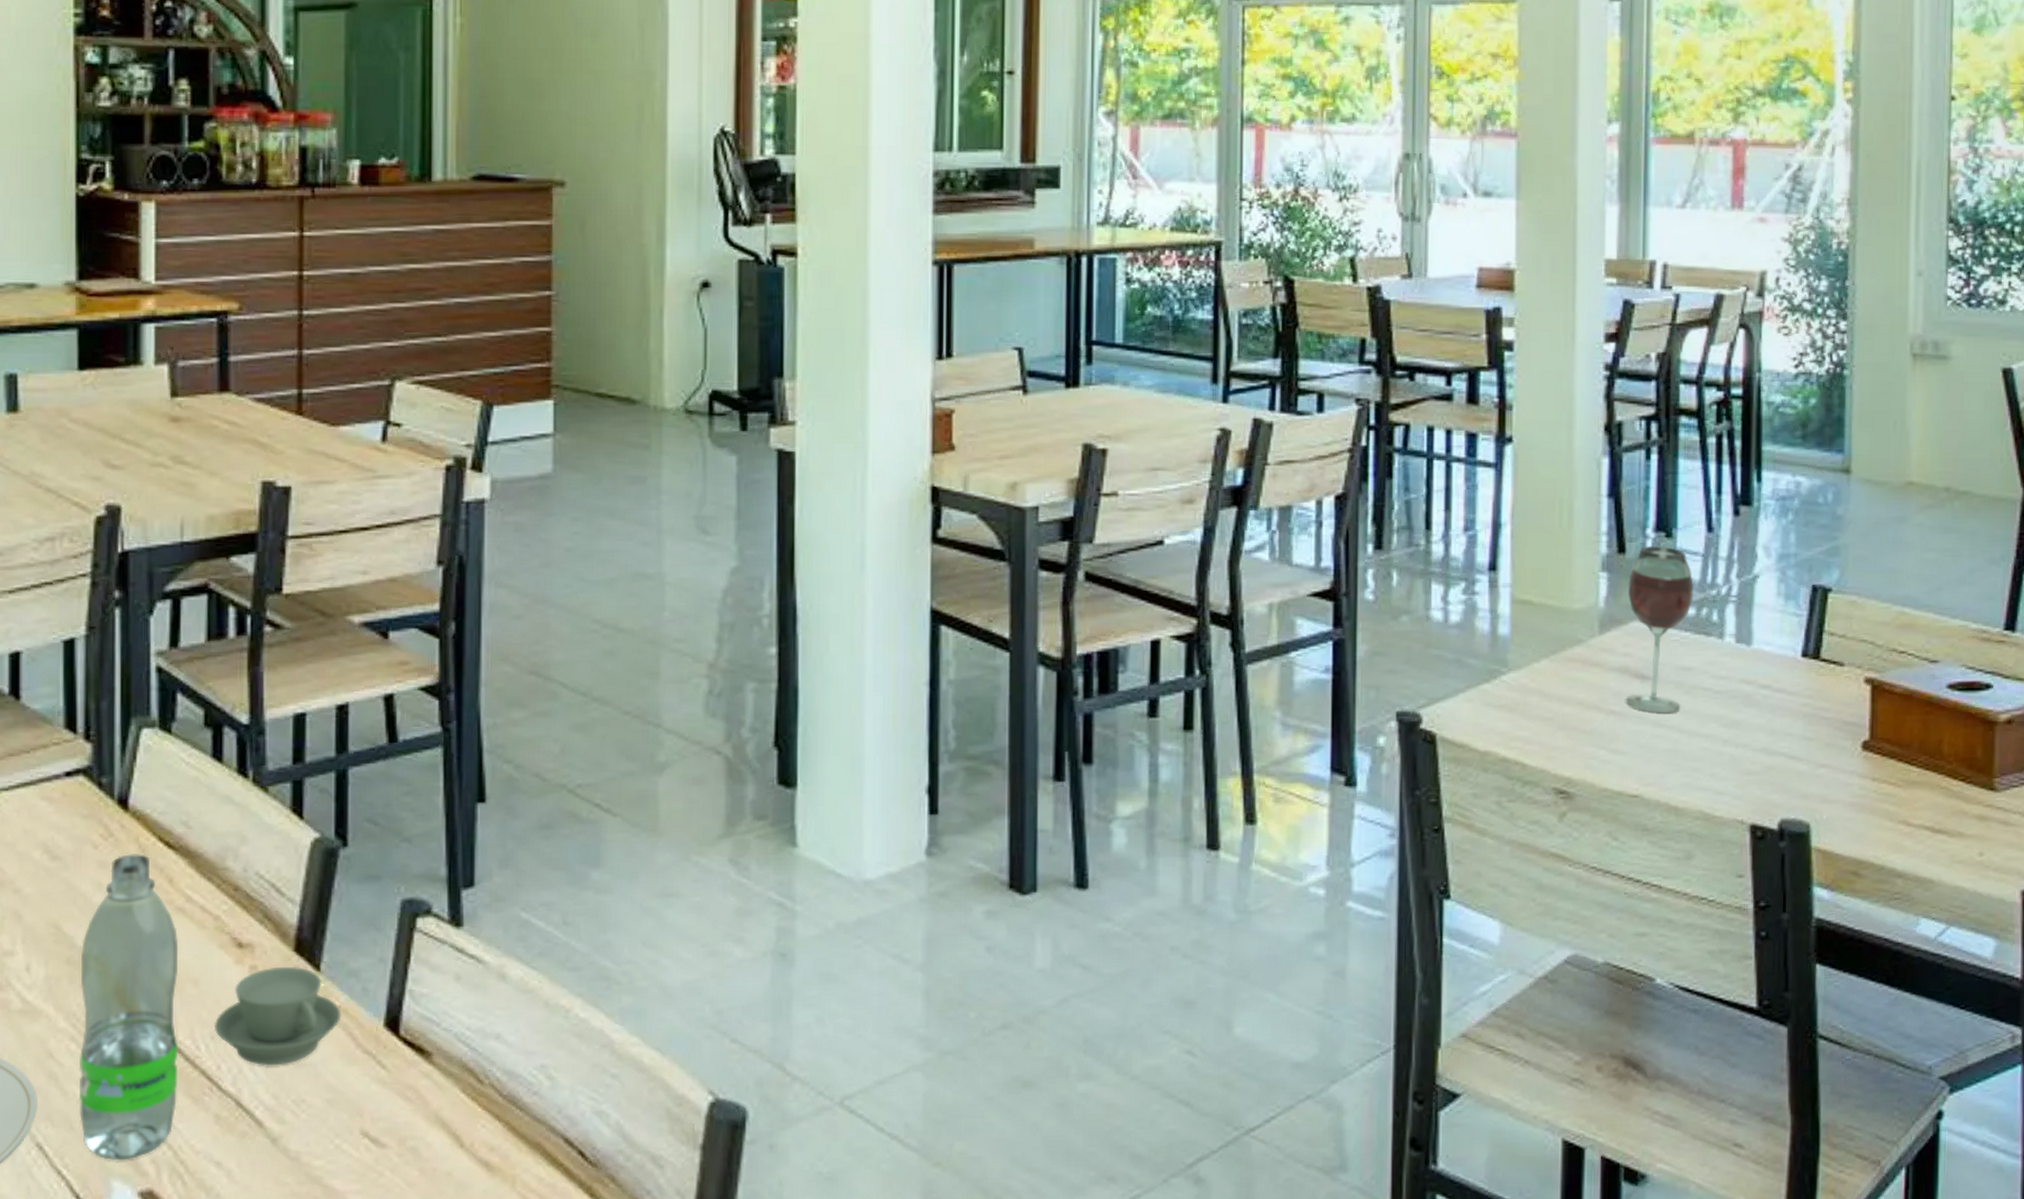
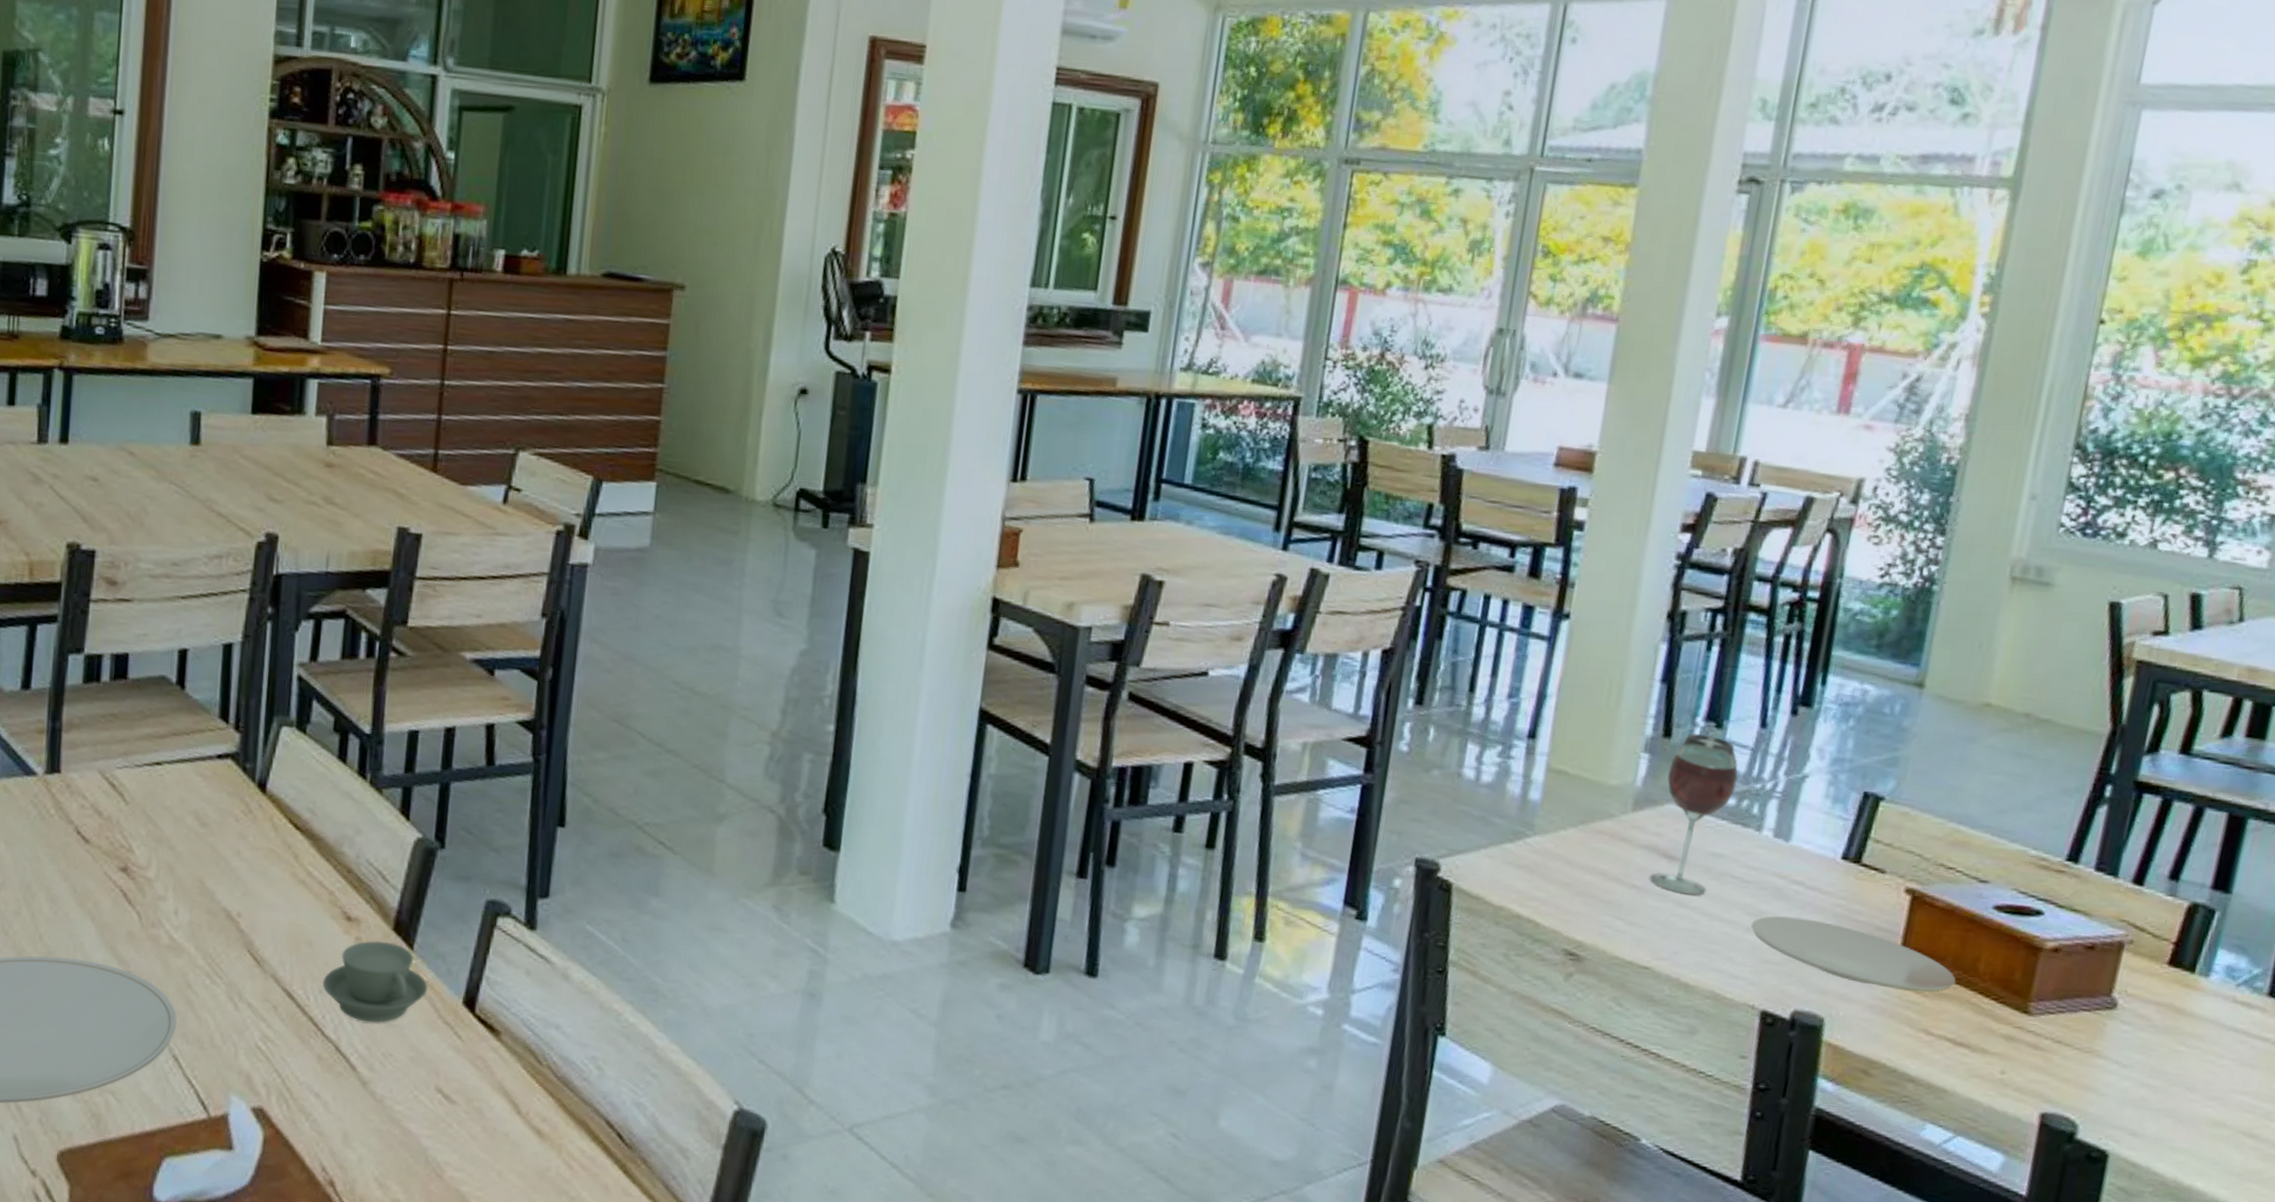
bottle: present [78,854,179,1161] -> none [209,830,299,1080]
plate: none [1728,722,1924,784] -> present [1750,916,1956,993]

